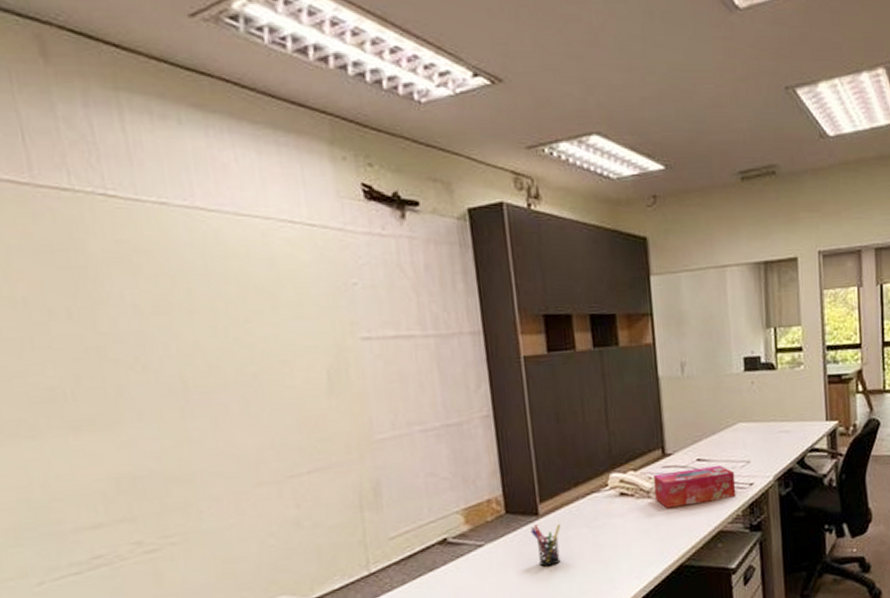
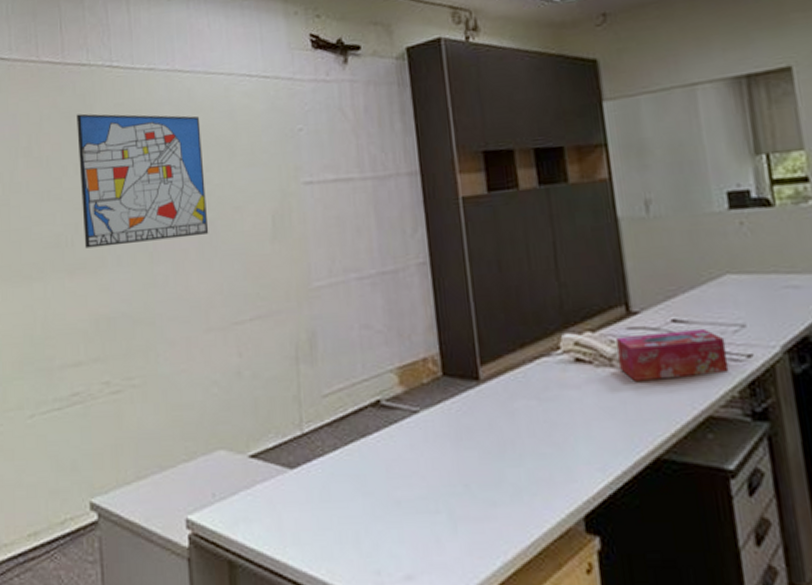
wall art: none [61,248,254,403] -> present [76,113,209,249]
pen holder: present [530,523,561,567] -> none [470,391,506,444]

